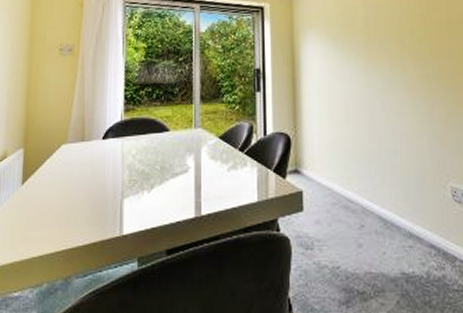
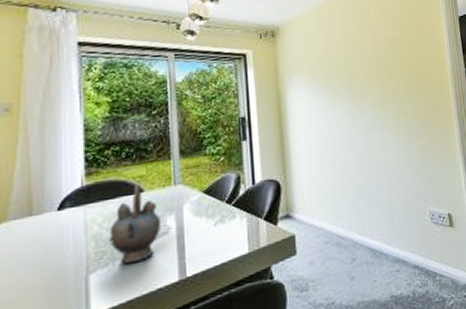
teapot: none [139,123,183,195] -> present [108,183,162,264]

